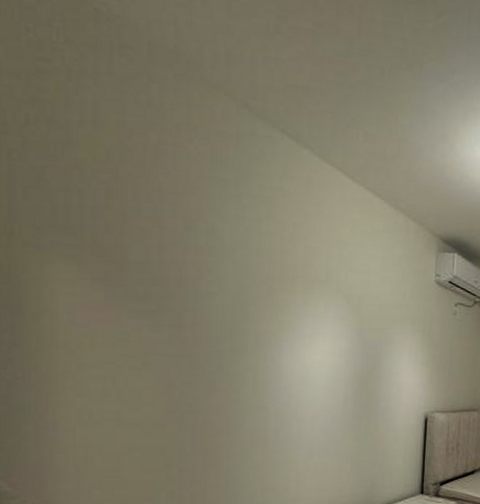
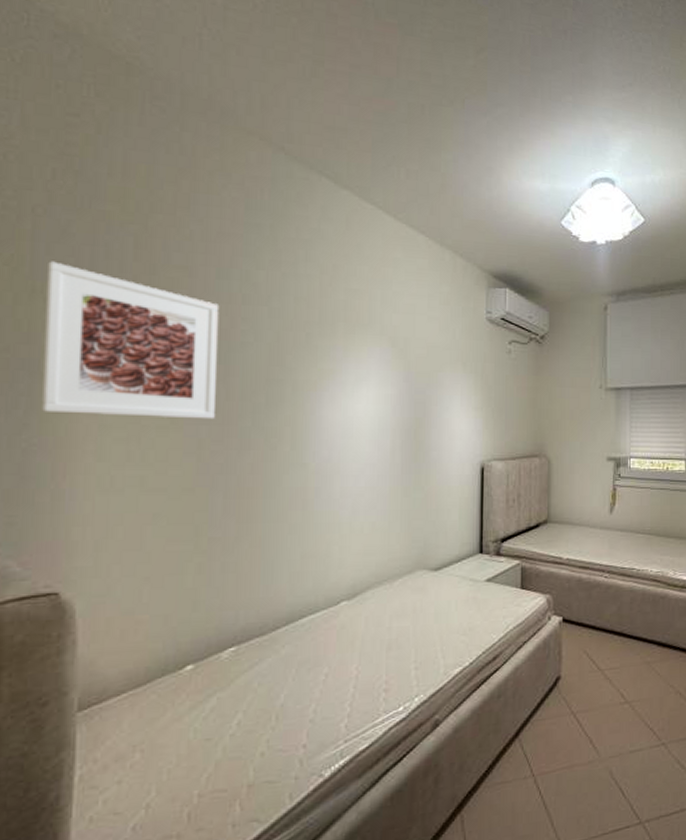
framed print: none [23,205,187,363] -> present [40,261,220,420]

